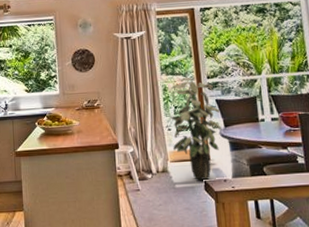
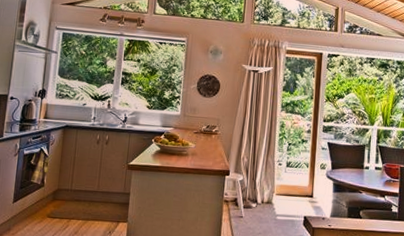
indoor plant: present [169,77,222,180] -> none [281,117,330,216]

